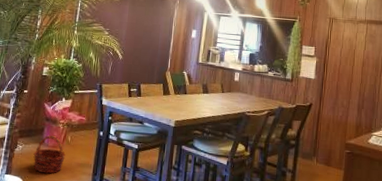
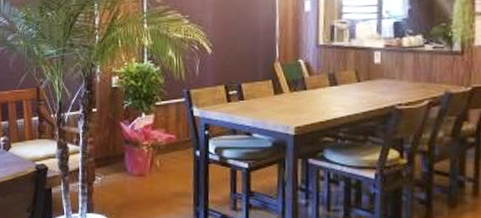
basket: present [33,135,66,174] -> none [116,160,156,208]

